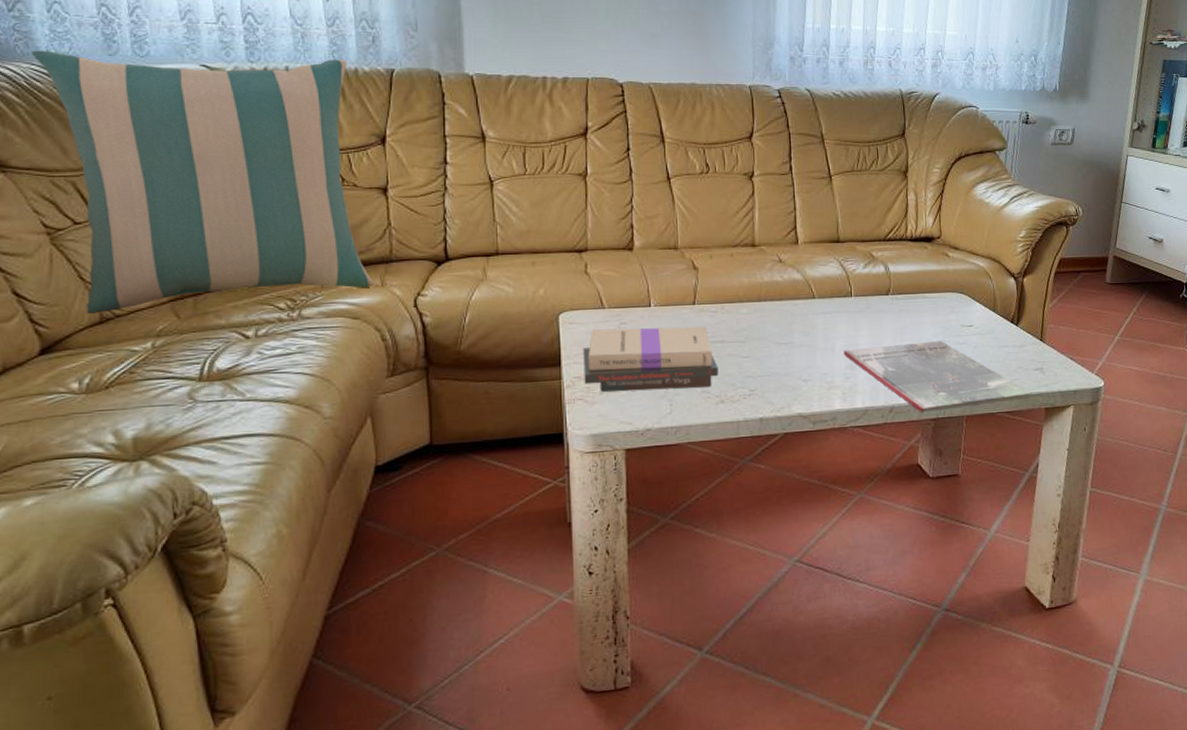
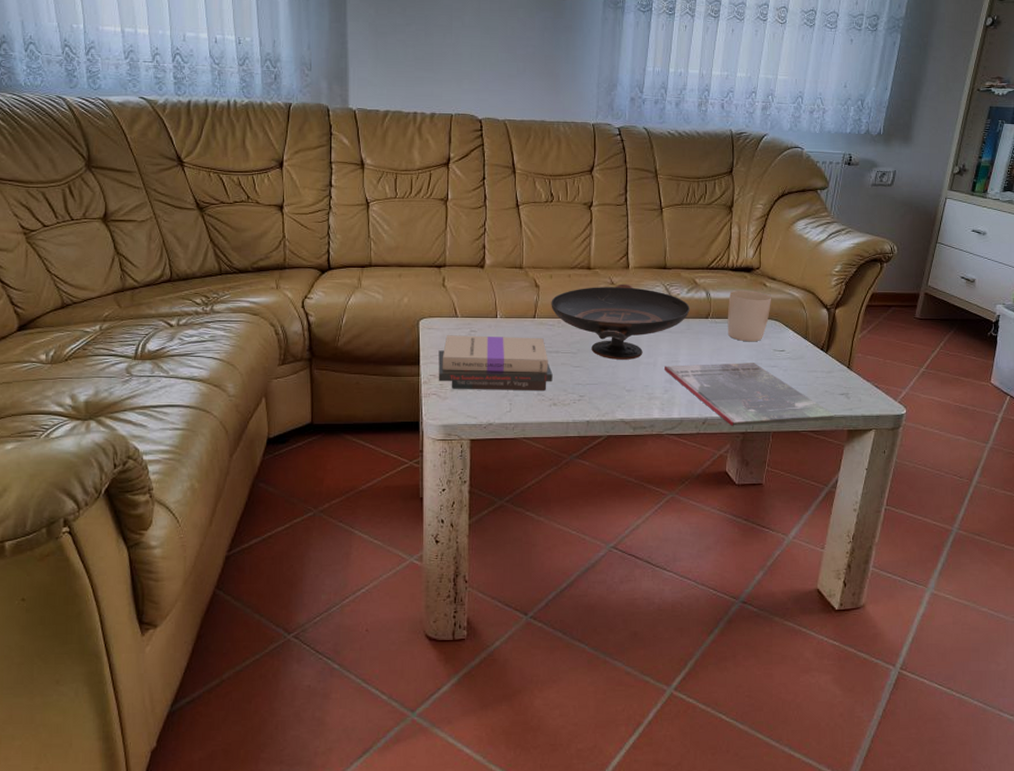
pillow: present [31,50,374,314] -> none [13,82,271,300]
decorative bowl: none [712,261,868,347] -> present [551,284,690,360]
mug: none [908,261,956,319] -> present [727,289,772,342]

